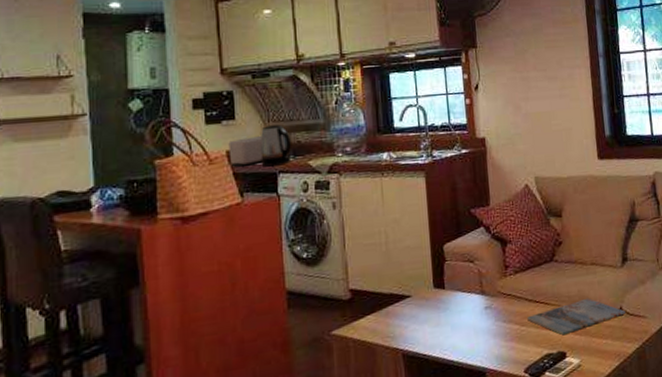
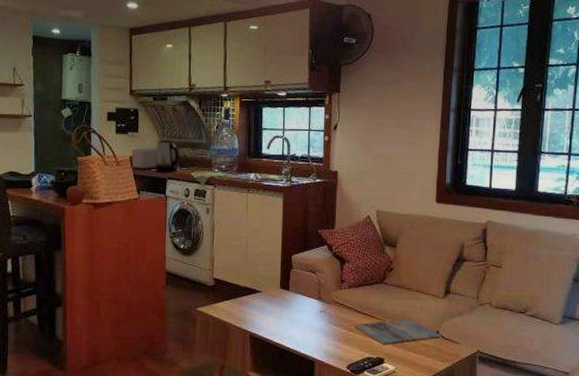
fruit: none [142,196,169,224] -> present [66,184,86,206]

